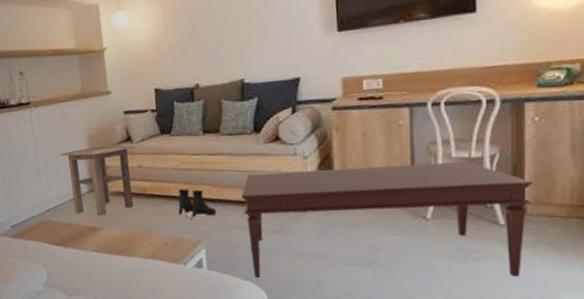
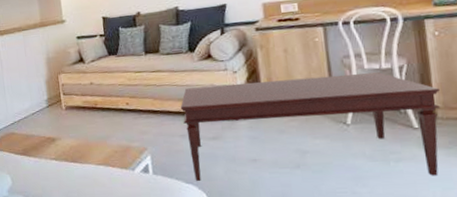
side table: present [59,146,134,217] -> none [22,66,87,128]
boots: present [178,188,217,219] -> none [125,102,160,129]

